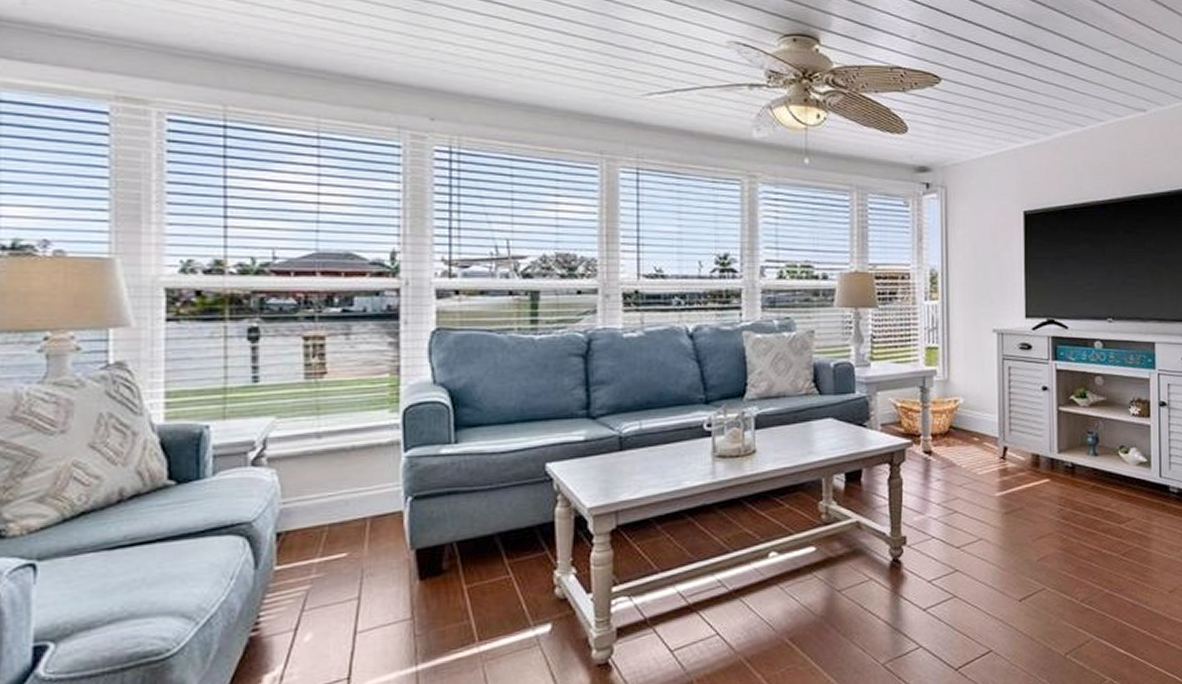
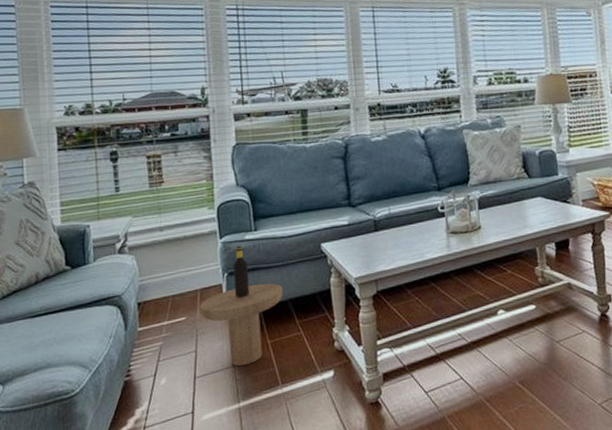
side table: none [369,461,489,618] -> present [200,245,283,367]

